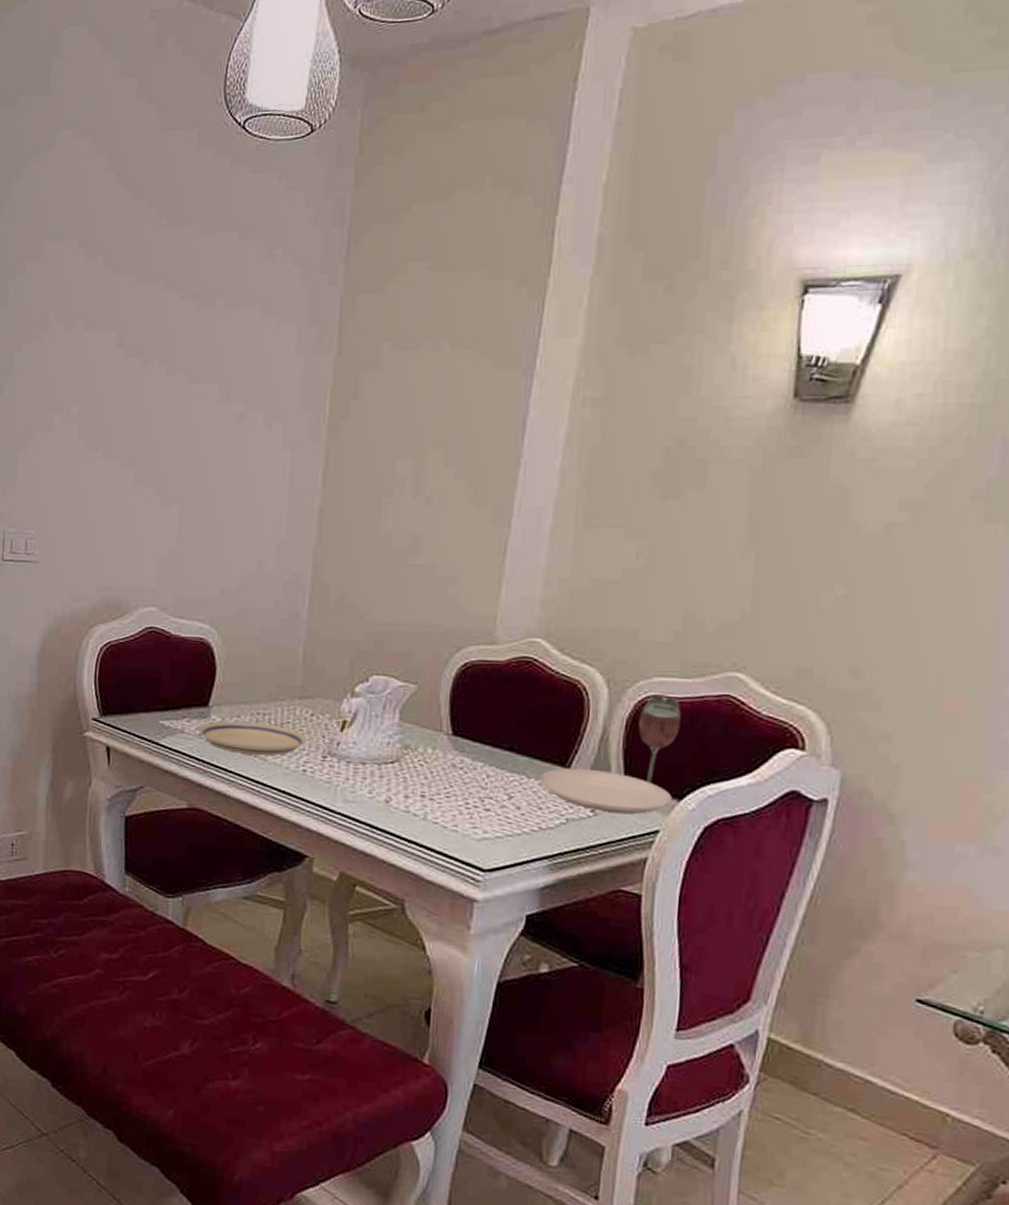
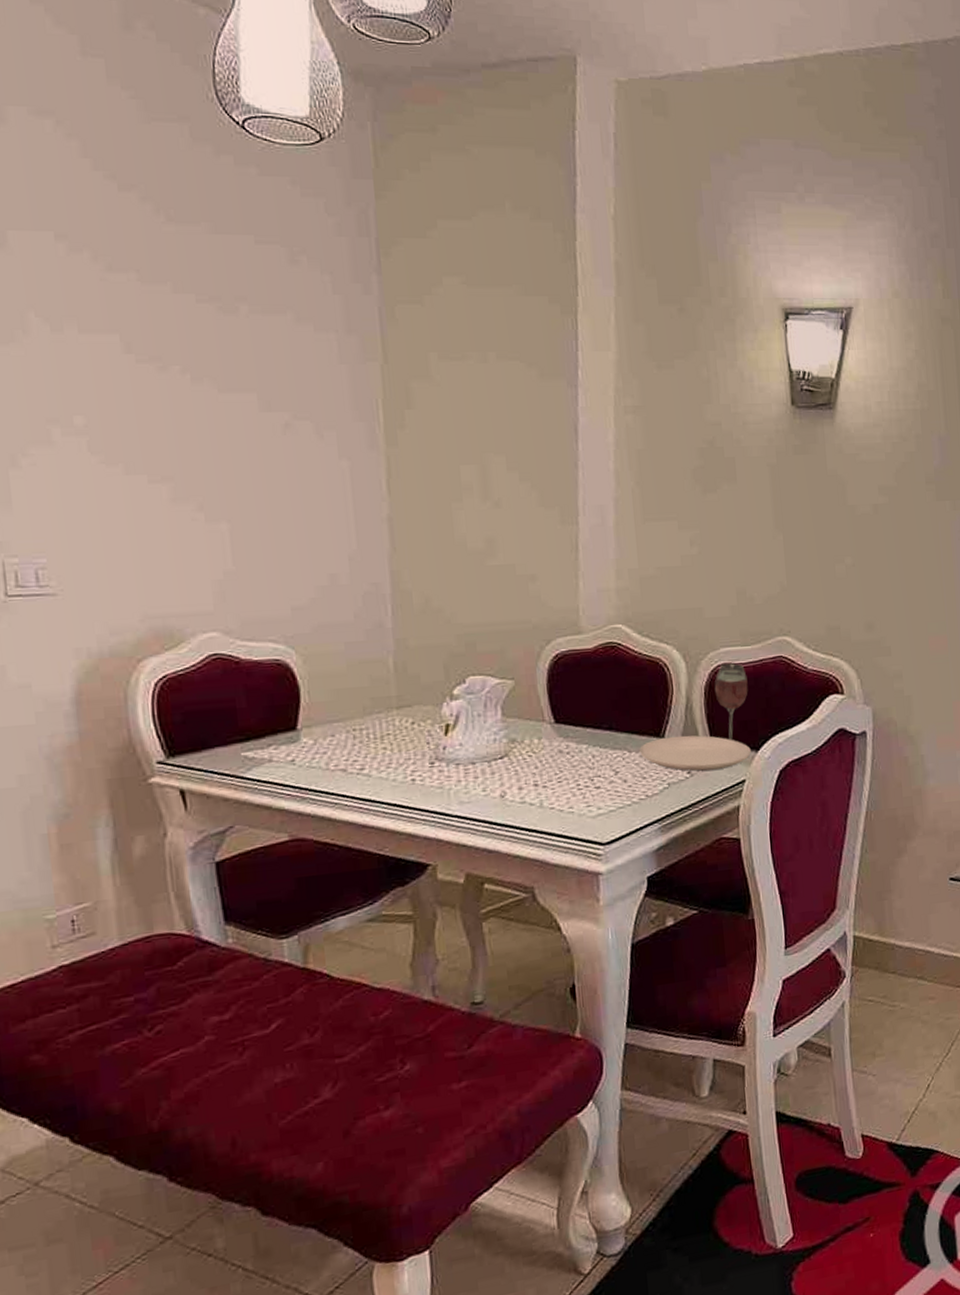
plate: present [197,721,308,756] -> none [288,739,412,774]

